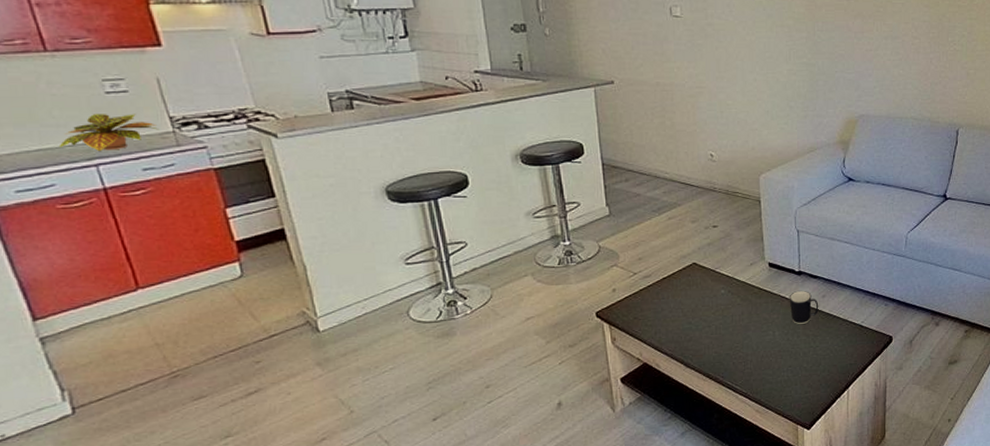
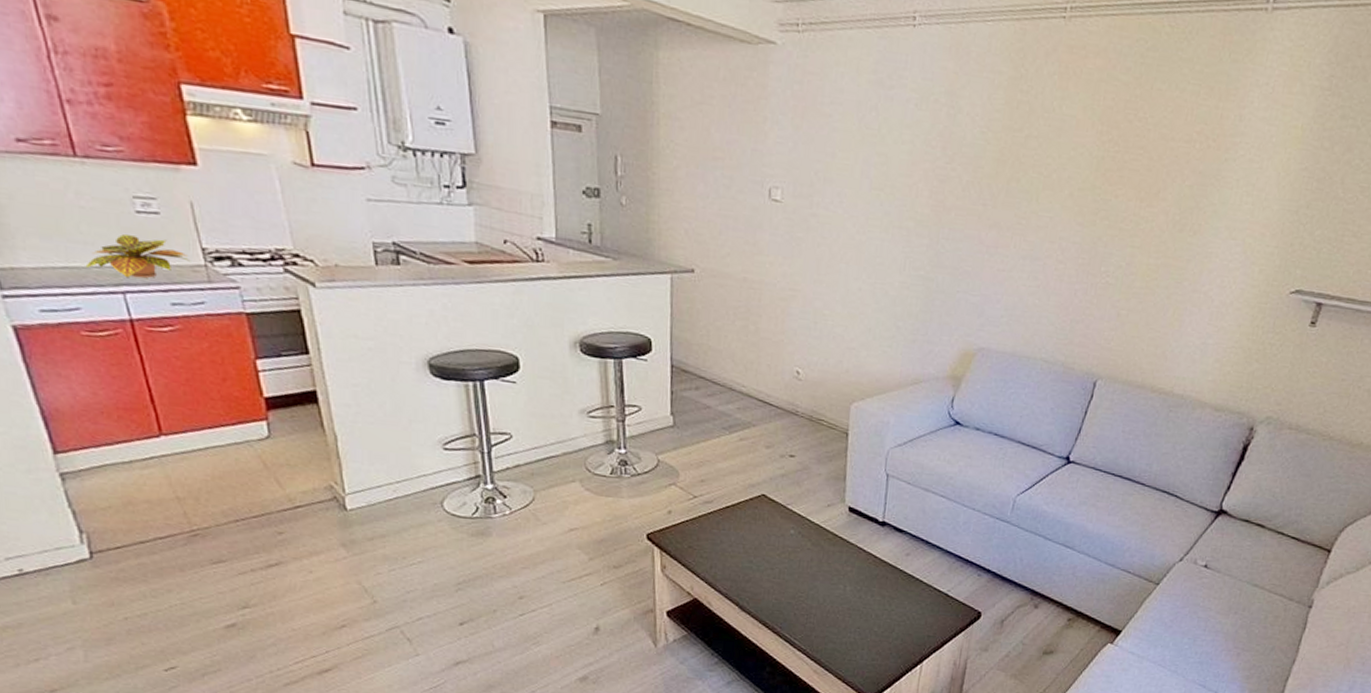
mug: present [789,290,819,325] -> none [866,543,901,583]

